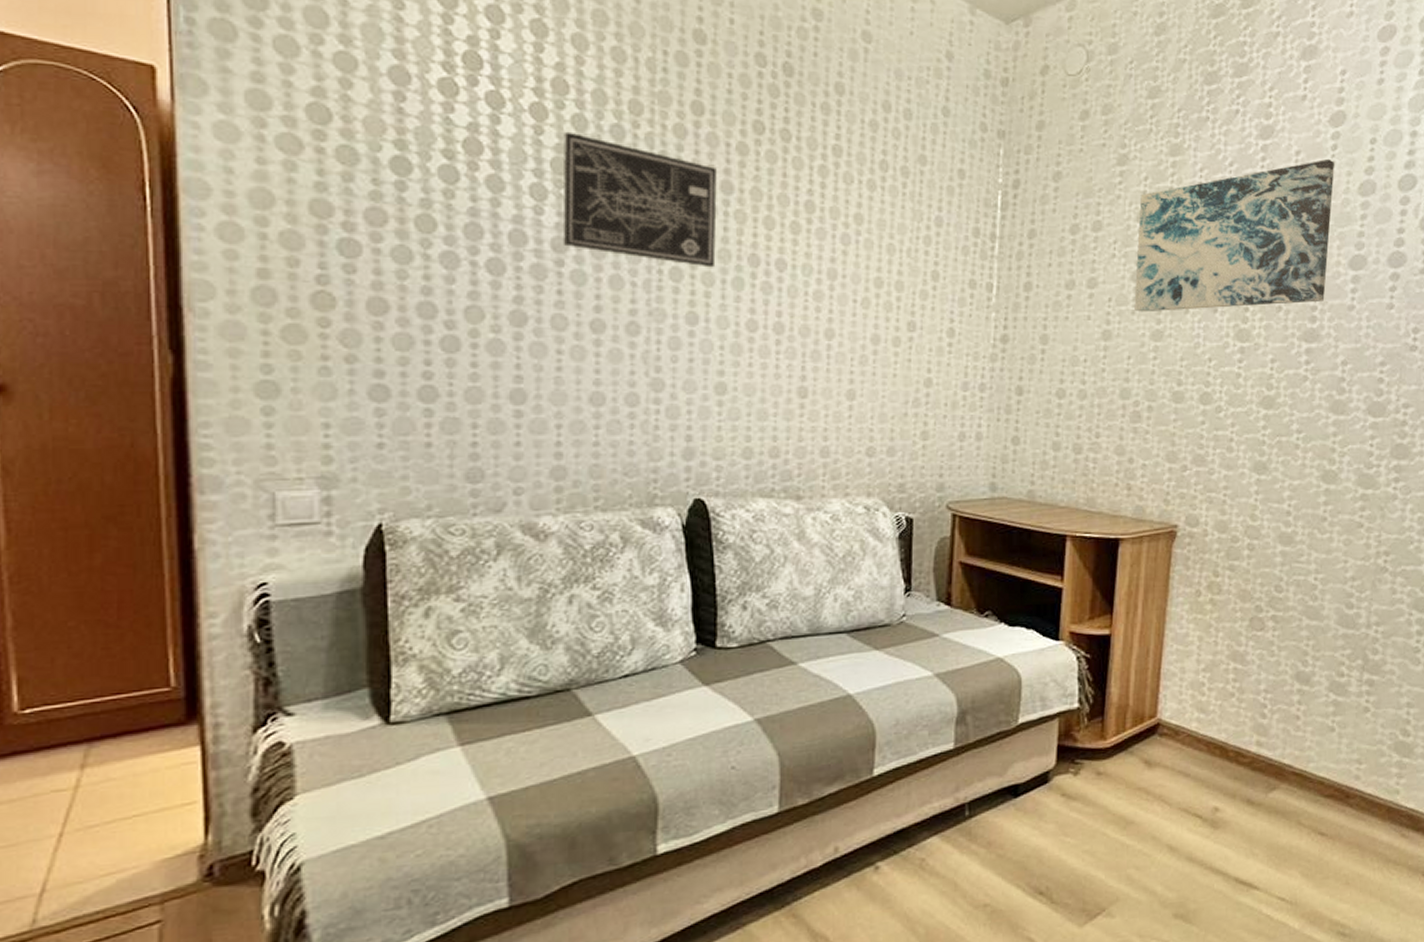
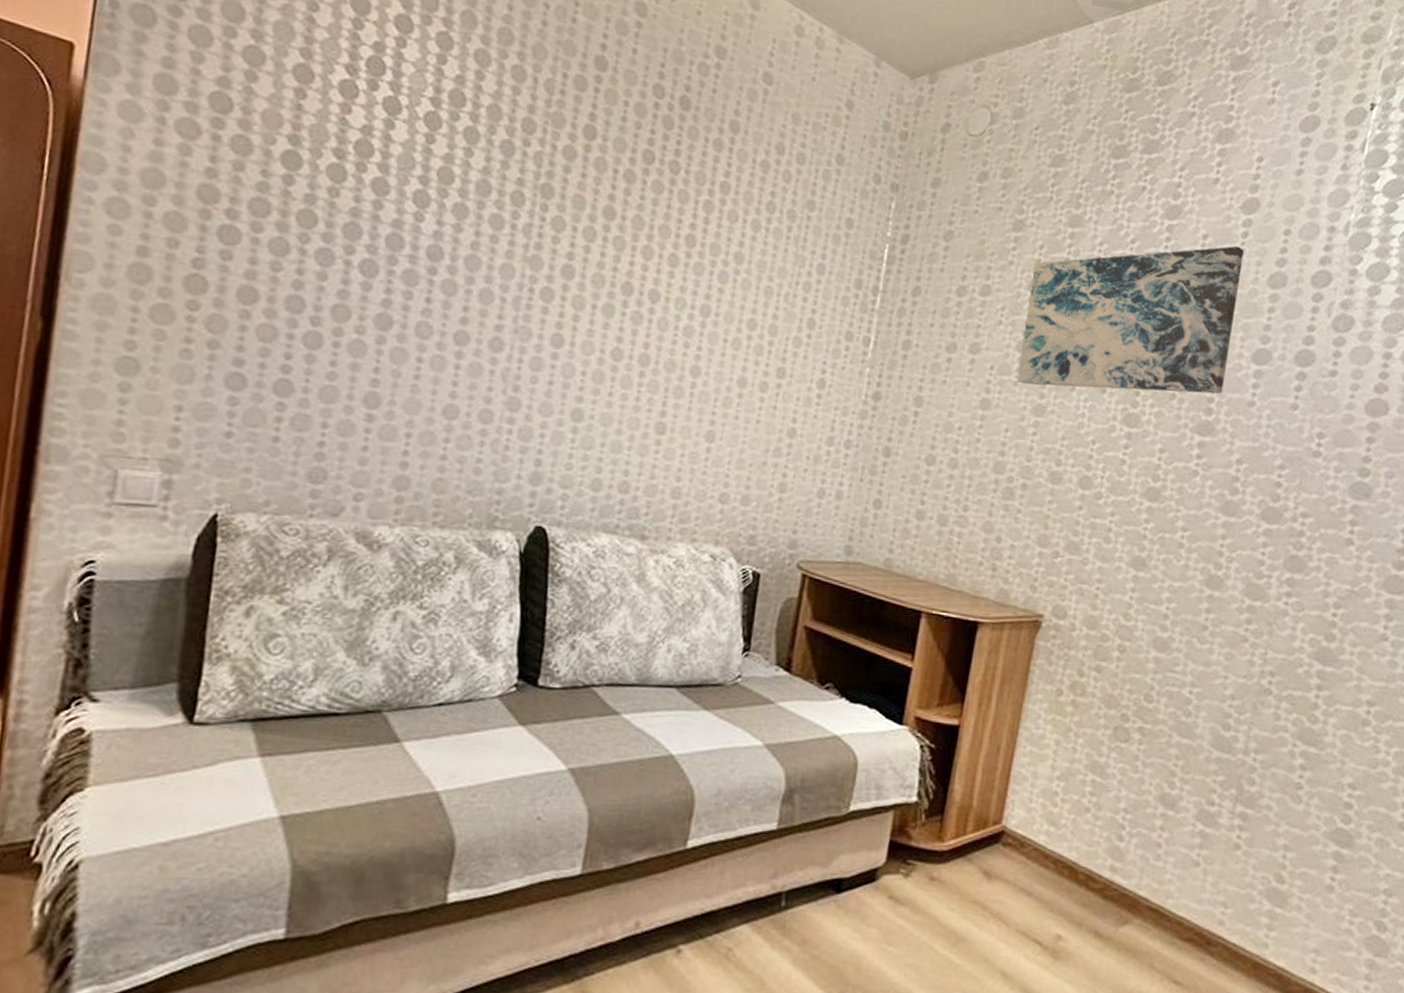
wall art: present [562,131,717,268] -> none [438,142,601,292]

